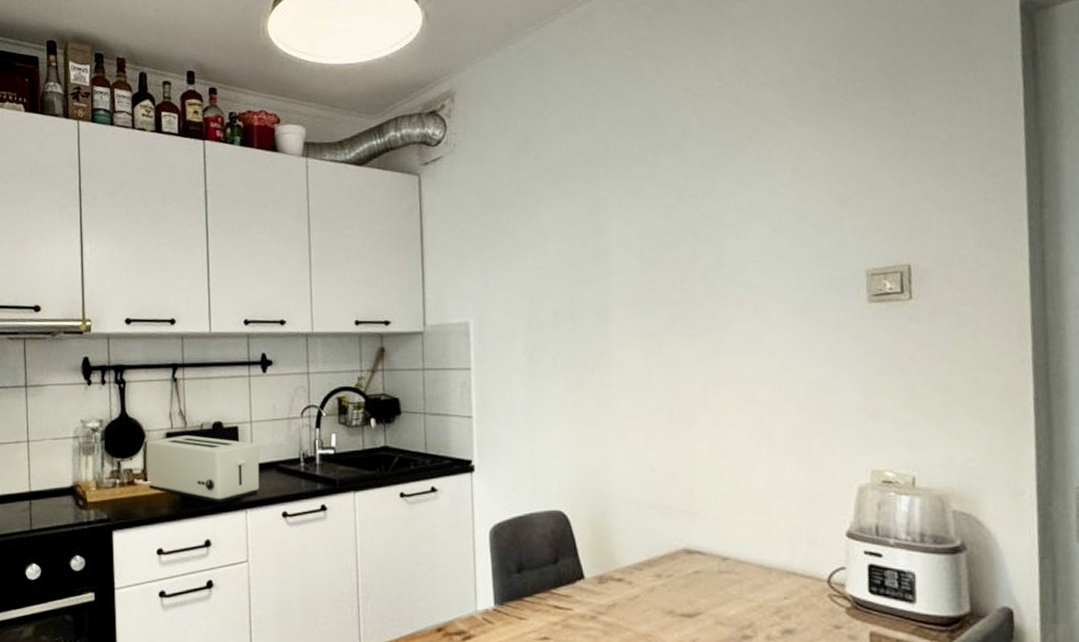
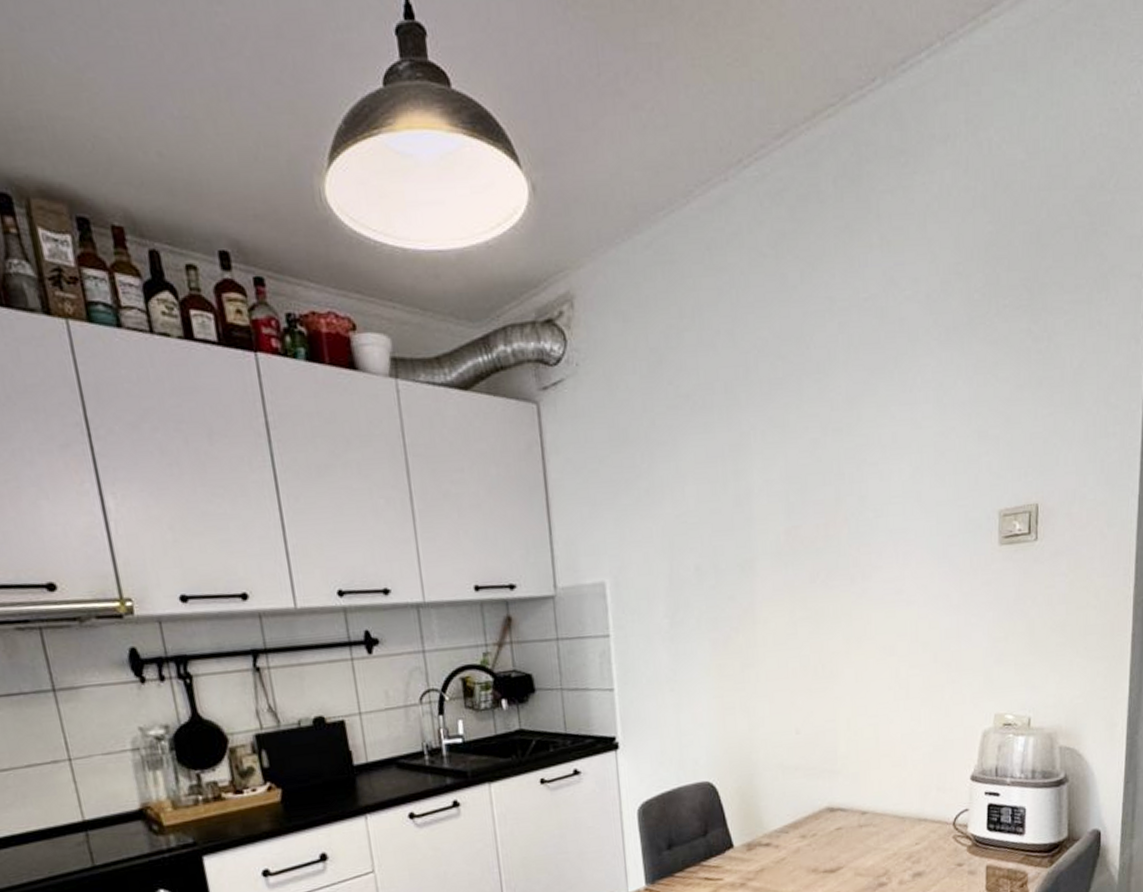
toaster: present [146,435,260,504] -> none [230,735,379,812]

